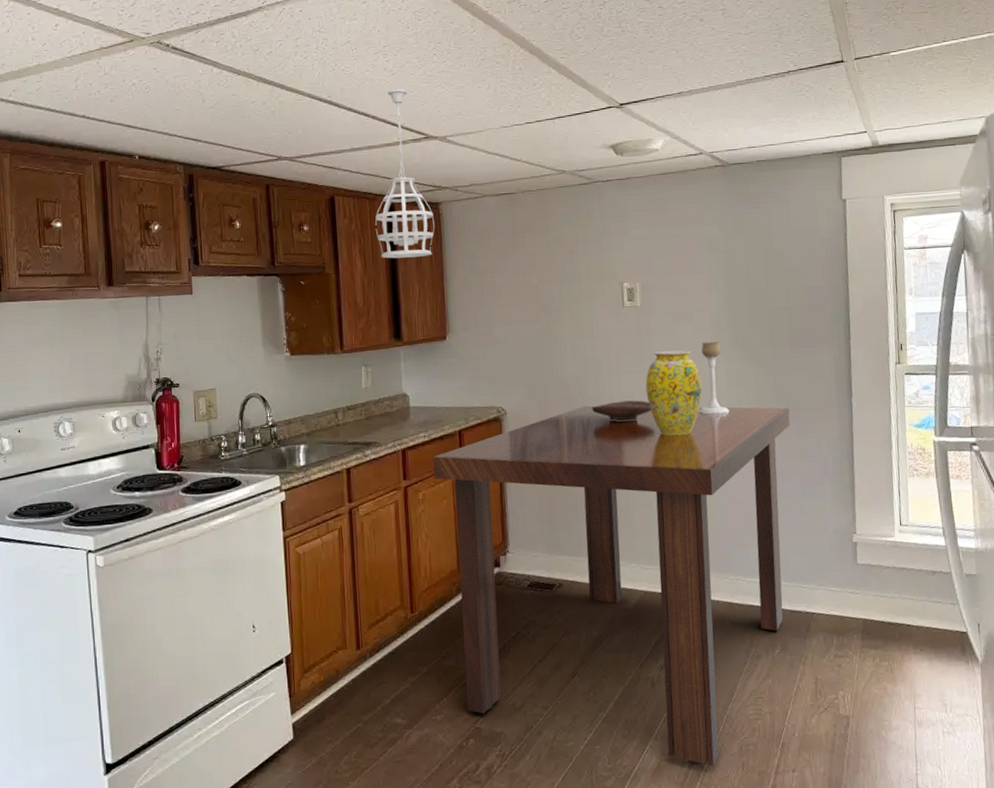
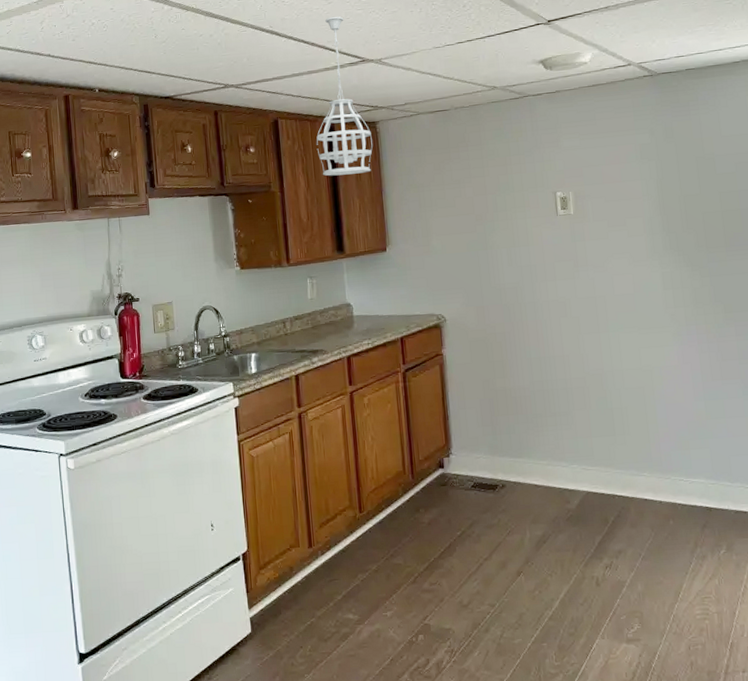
dining table: present [433,405,791,767] -> none [376,309,729,666]
decorative bowl: present [591,400,652,422] -> none [528,305,589,327]
vase: present [645,350,702,436] -> none [581,255,638,340]
candle holder: present [699,341,730,415] -> none [635,246,666,318]

